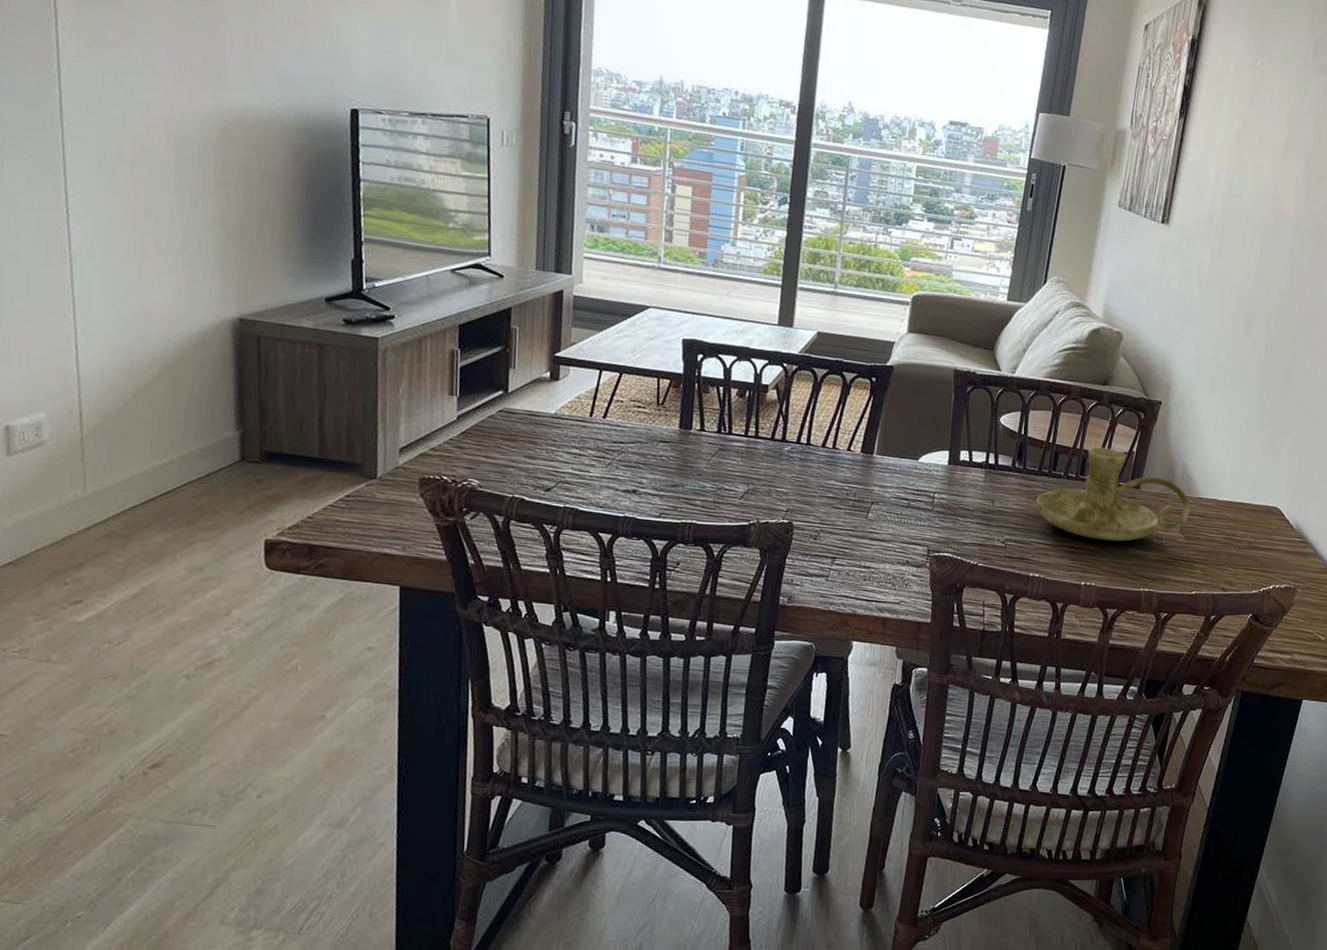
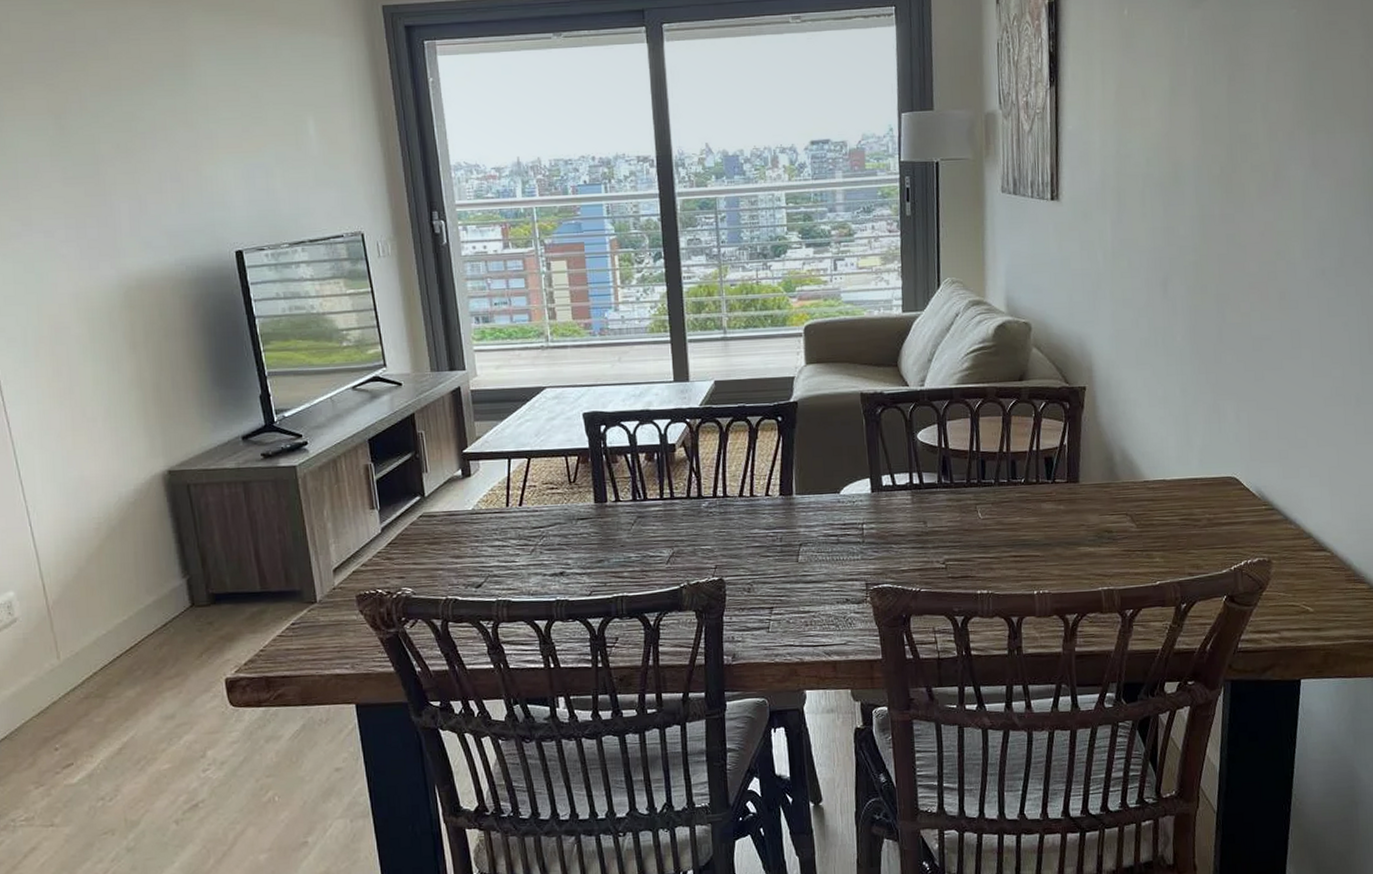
candle holder: present [1036,447,1190,542] -> none [971,445,1138,544]

